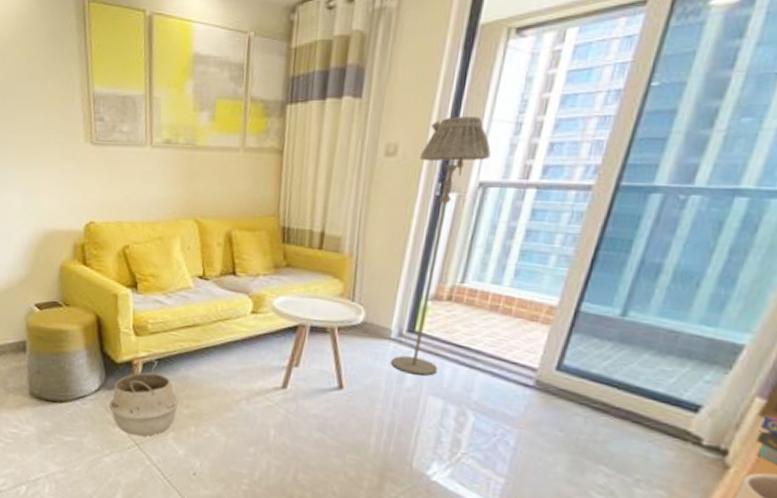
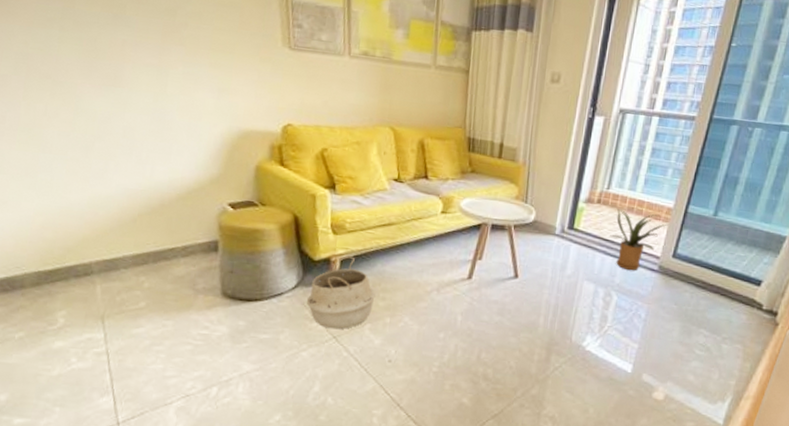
floor lamp: present [391,115,491,376] -> none [556,55,628,265]
house plant: none [465,306,550,385] -> present [610,208,669,270]

